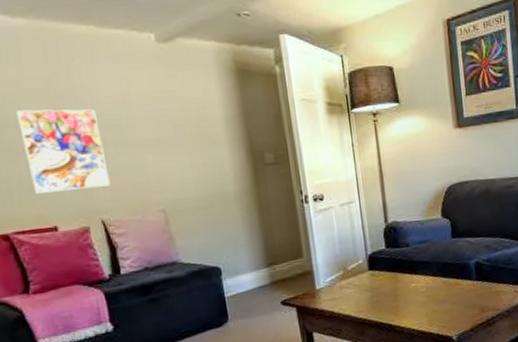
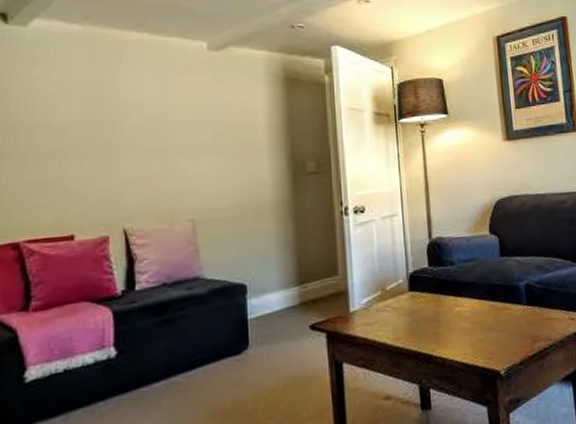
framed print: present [16,109,111,194] -> none [53,112,140,199]

